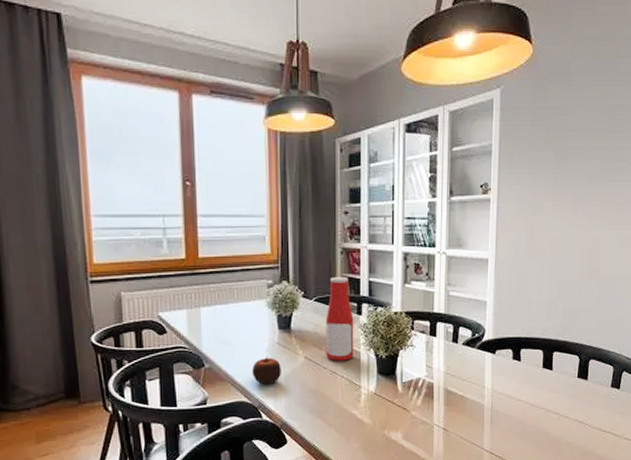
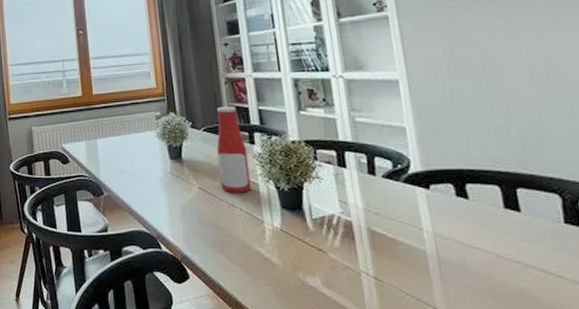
apple: present [252,357,281,385] -> none [148,187,177,215]

